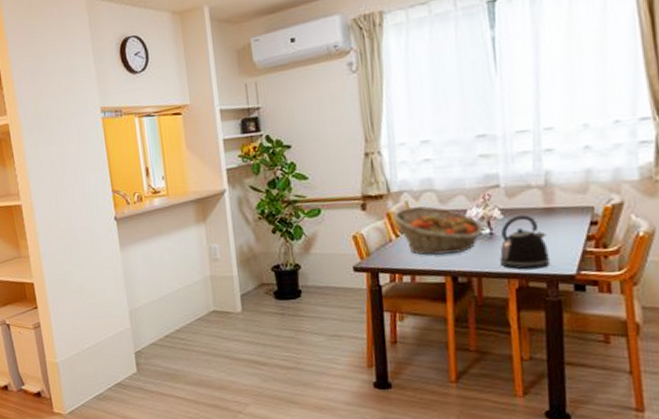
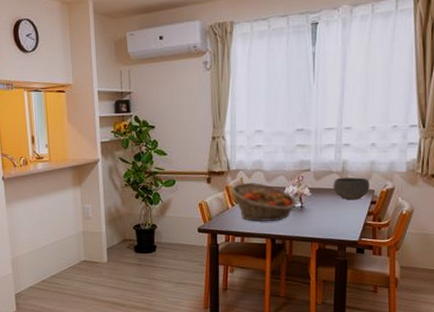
kettle: present [499,214,551,270] -> none [306,193,342,236]
bowl: none [533,191,587,222] -> present [333,177,370,200]

